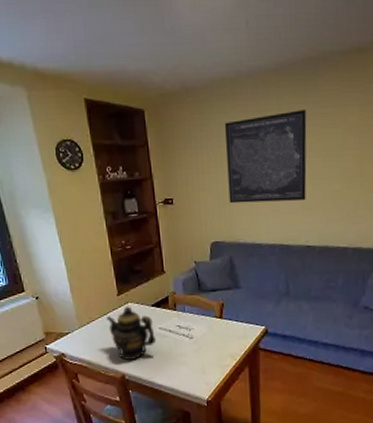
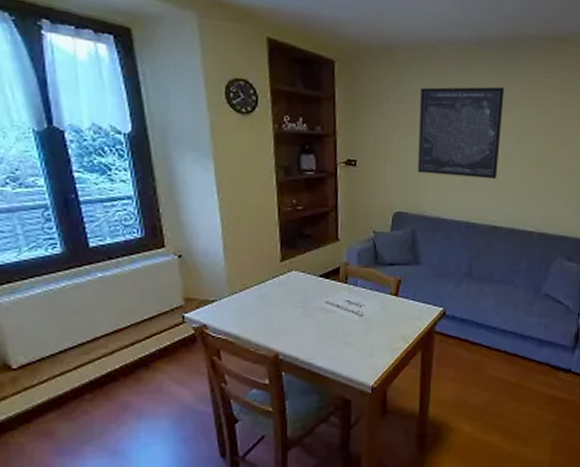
teapot: present [106,306,157,361] -> none [264,274,321,338]

